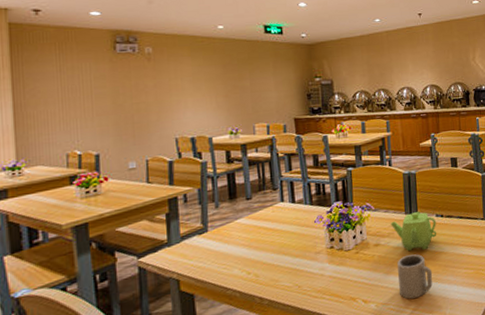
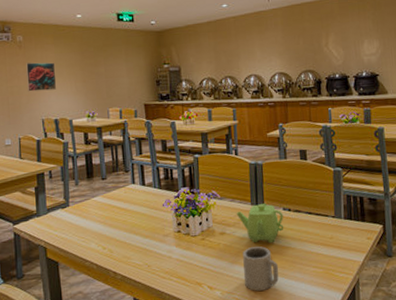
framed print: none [156,76,194,109] -> present [26,62,57,92]

